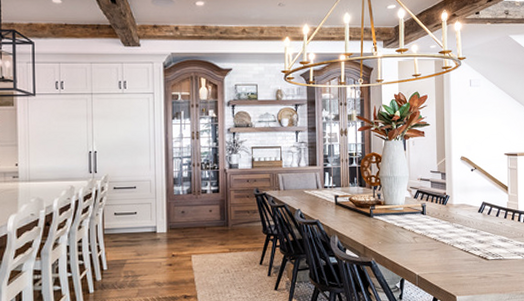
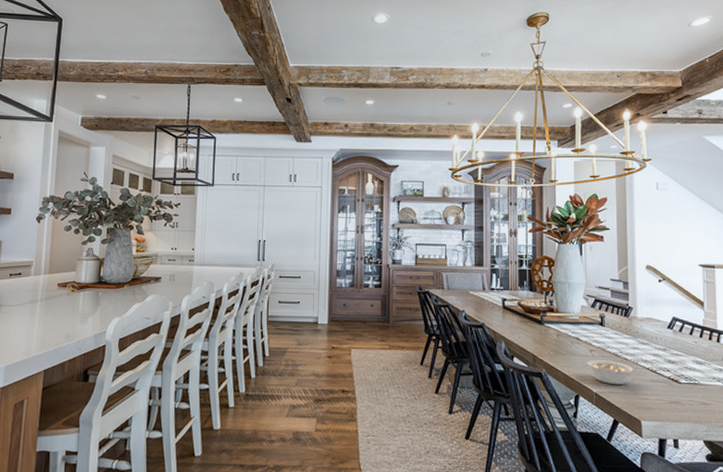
legume: none [410,245,455,267] -> present [587,360,639,385]

